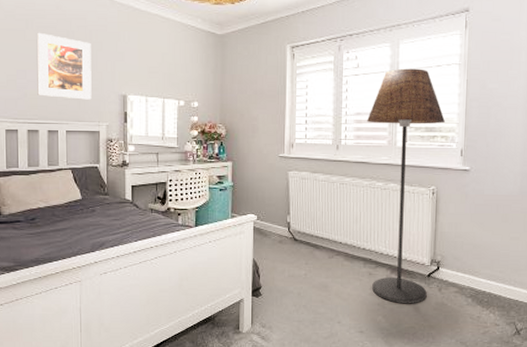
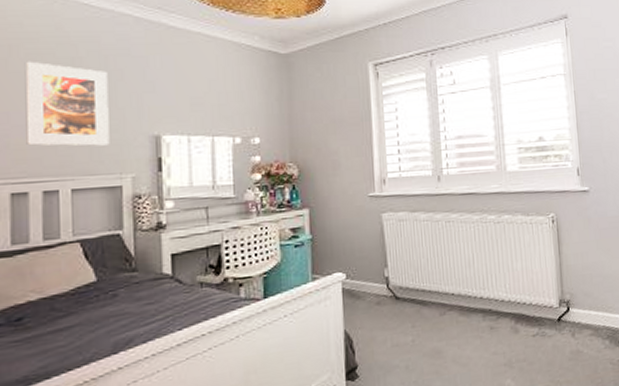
floor lamp: present [367,68,445,304] -> none [470,81,560,360]

